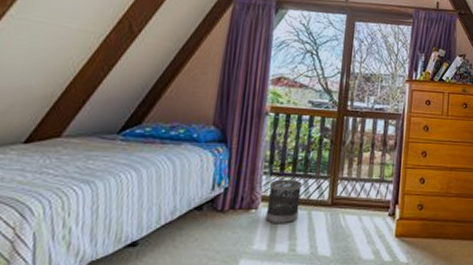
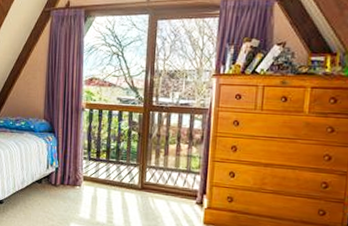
wastebasket: present [265,179,302,224] -> none [87,164,115,201]

